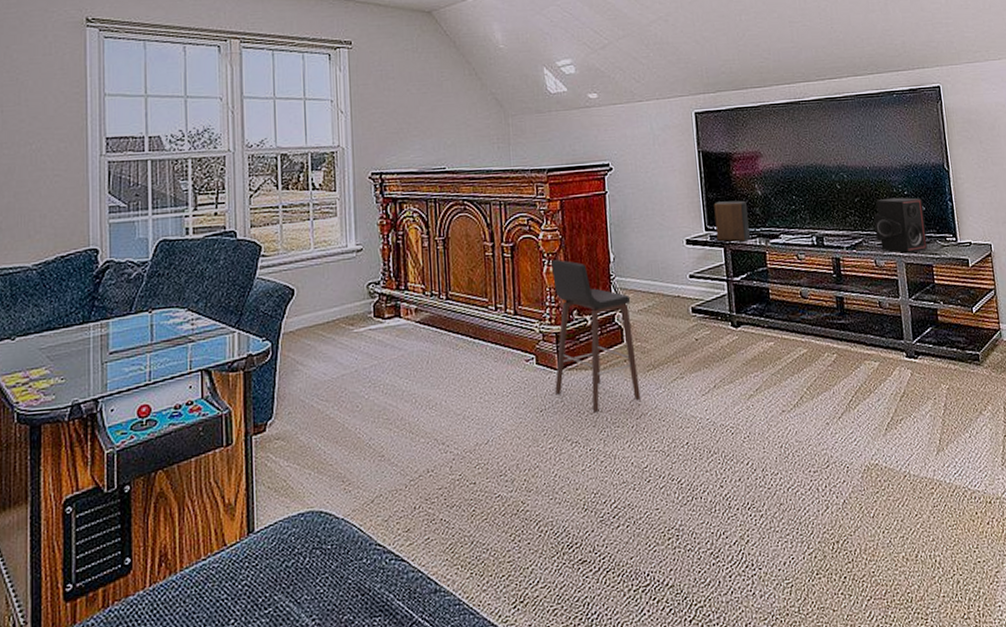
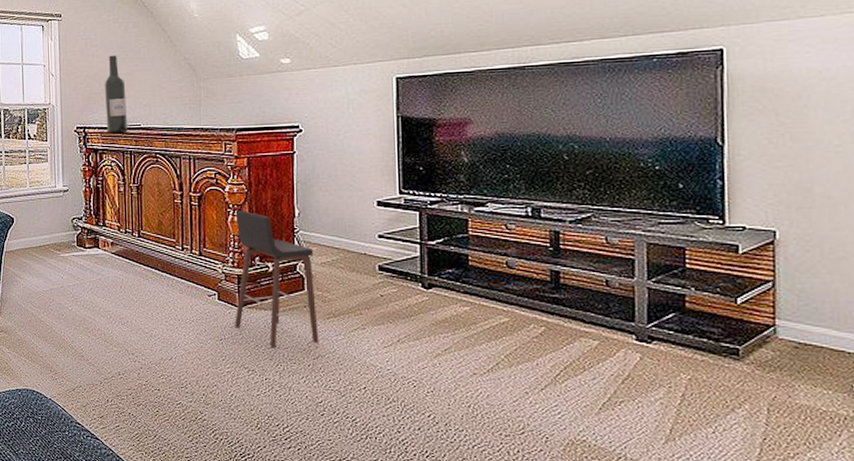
wine bottle: none [403,88,432,179] -> present [104,55,129,133]
speaker: present [713,200,750,243] -> none [411,166,450,209]
stereo: present [873,197,928,253] -> none [609,172,681,232]

